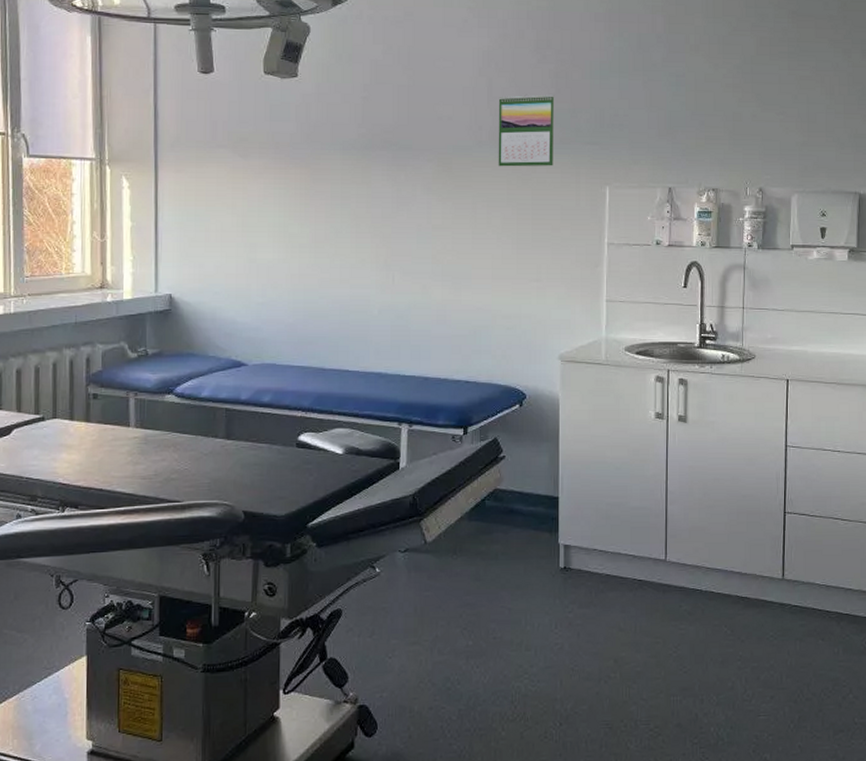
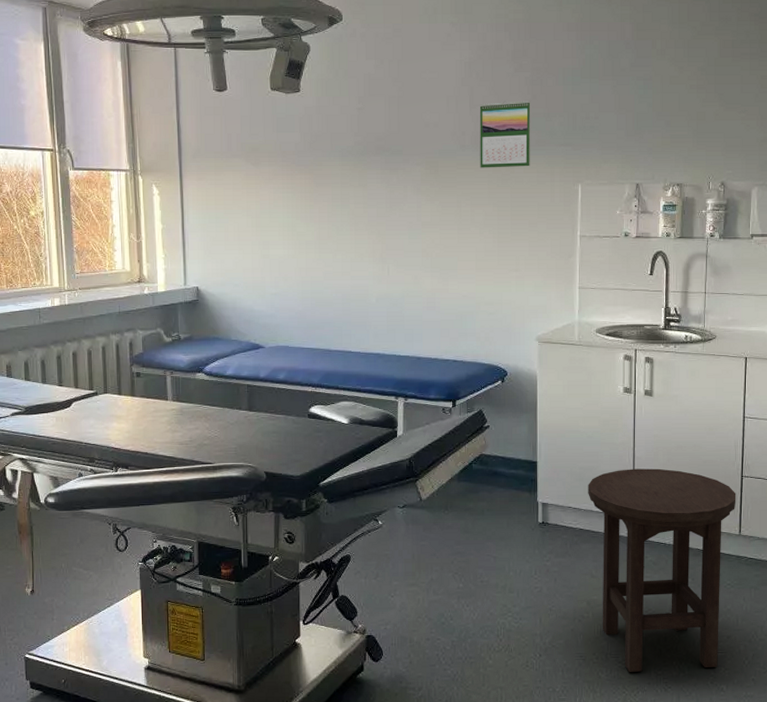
stool: none [615,504,779,741] -> present [588,468,736,672]

